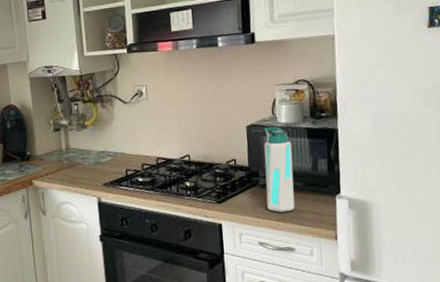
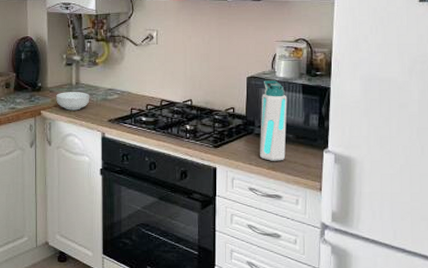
cereal bowl: none [46,157,82,178] -> present [56,92,90,111]

